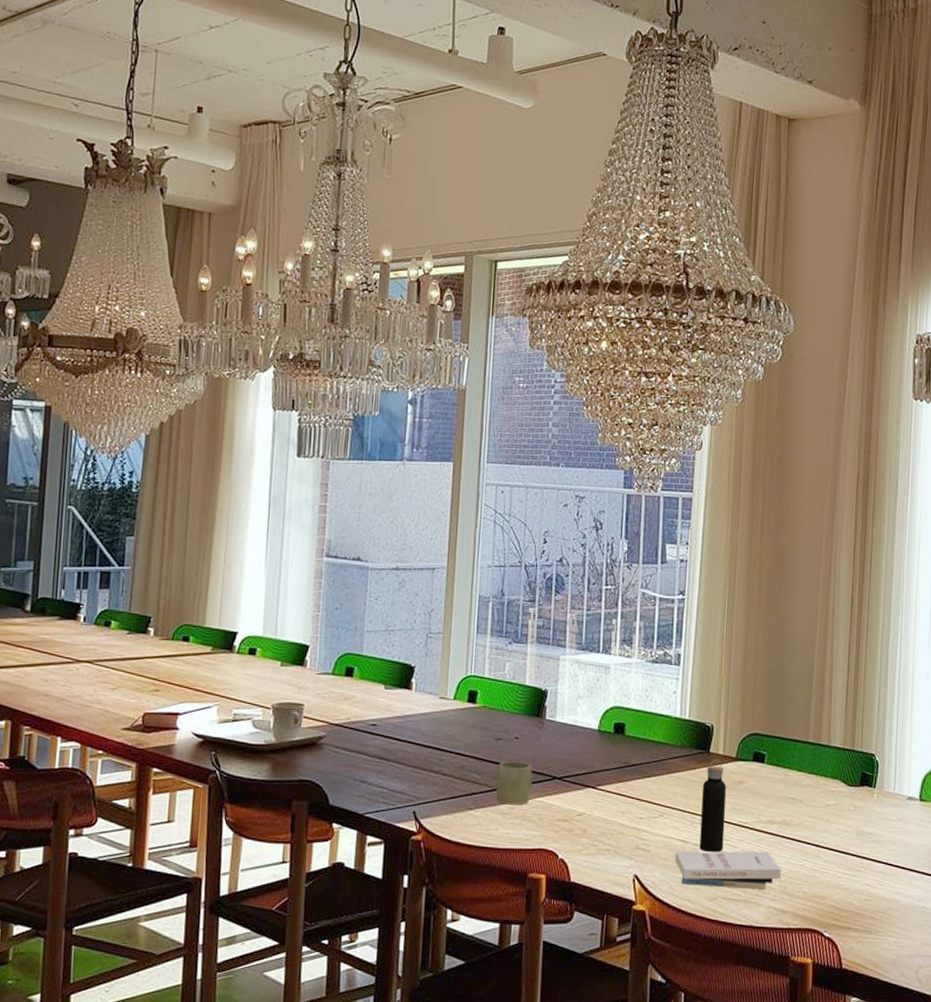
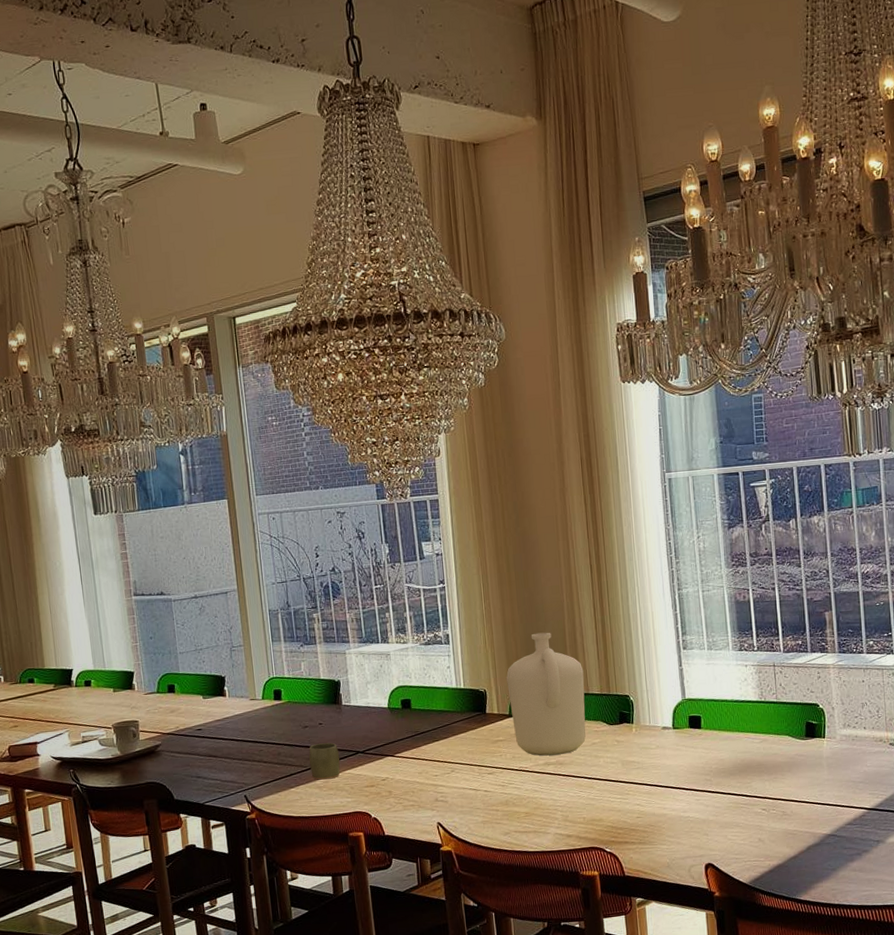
books: present [674,851,781,890] -> none [469,788,562,825]
water bottle: present [699,759,727,852] -> none [484,718,510,796]
water jug: none [738,667,828,813] -> present [506,632,586,756]

